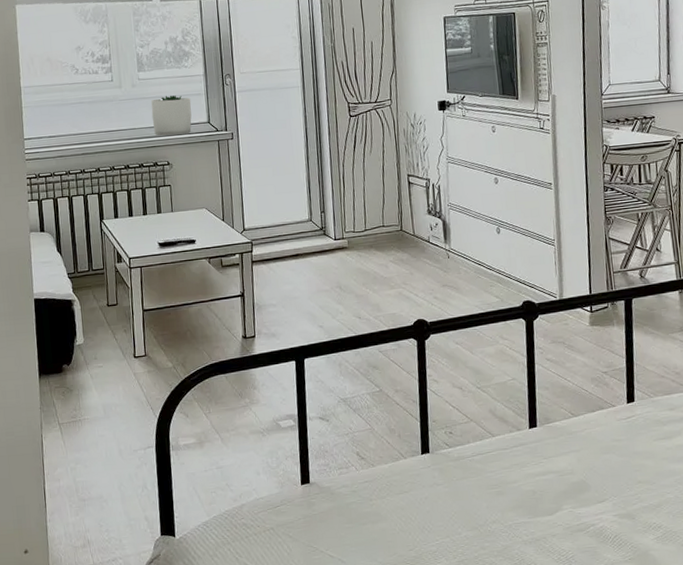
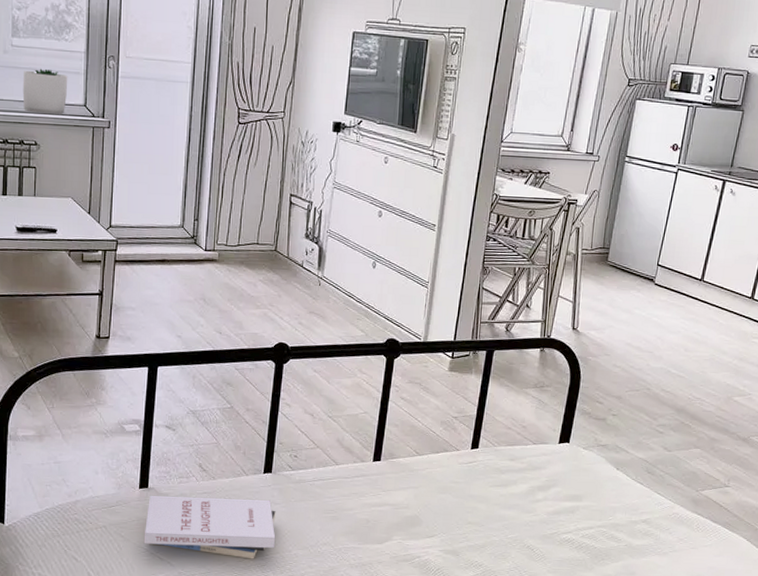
books: none [311,481,444,547] -> present [143,495,276,559]

